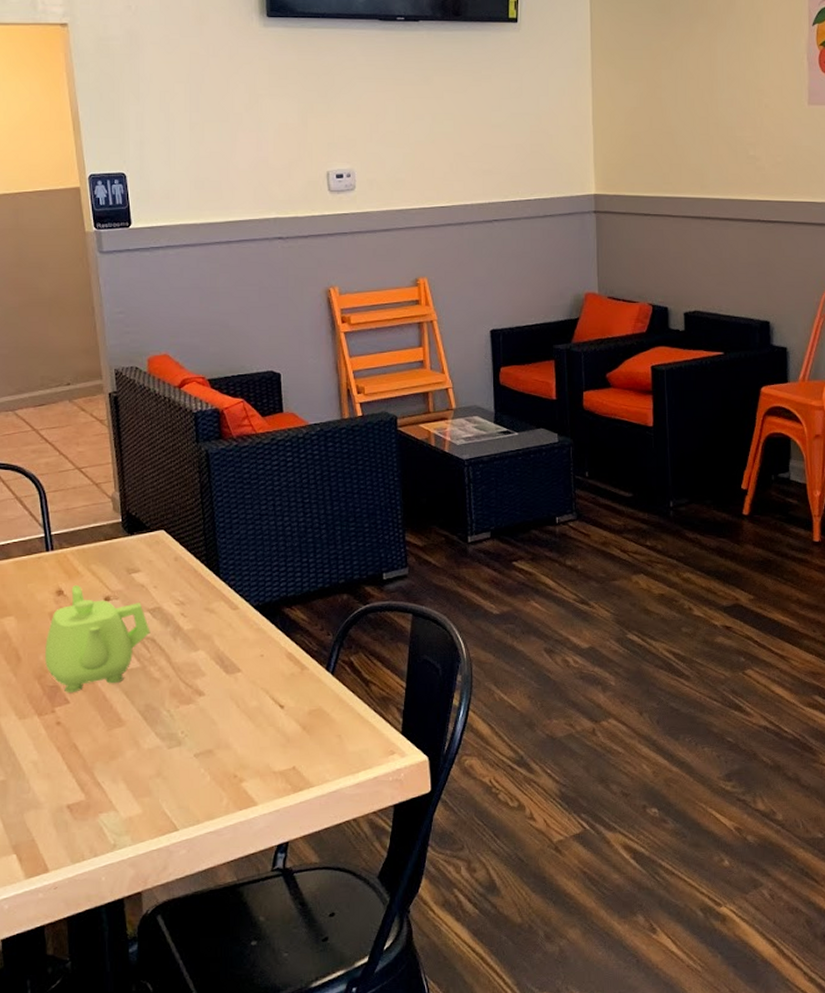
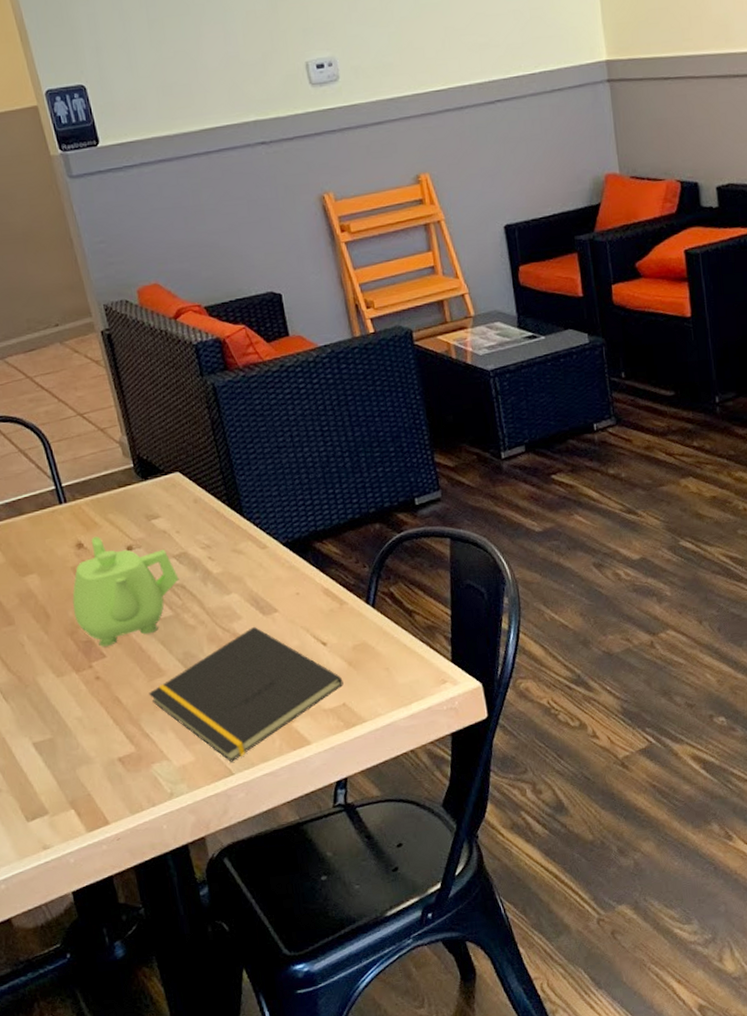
notepad: none [106,684,296,818] -> present [149,626,344,762]

